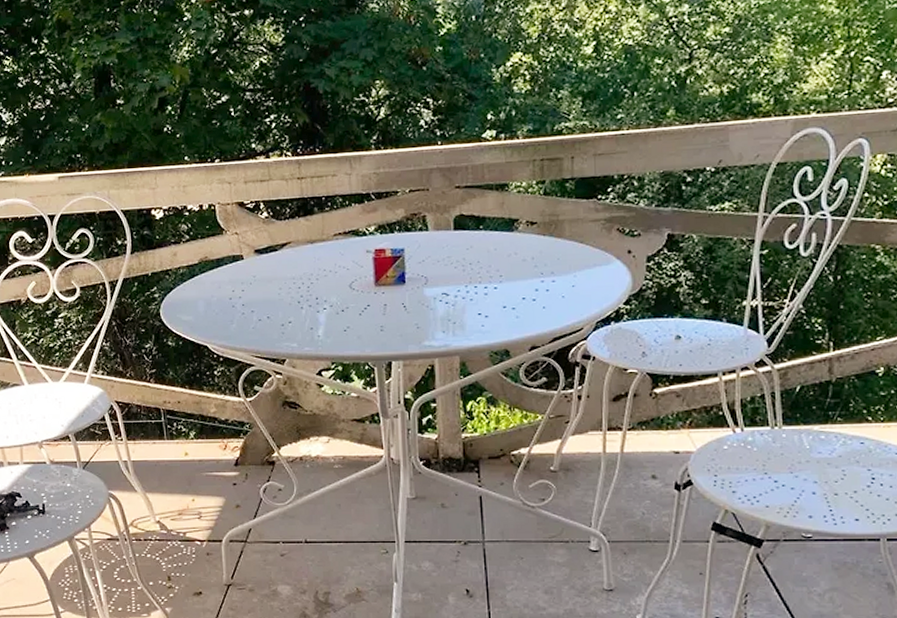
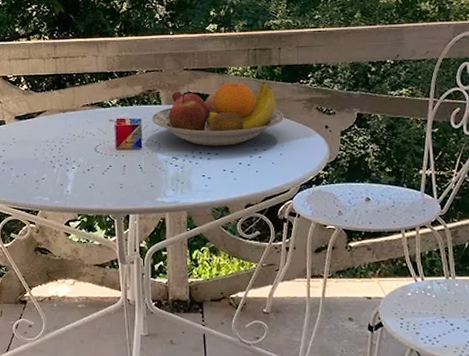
fruit bowl: none [416,199,578,279] -> present [151,82,285,146]

